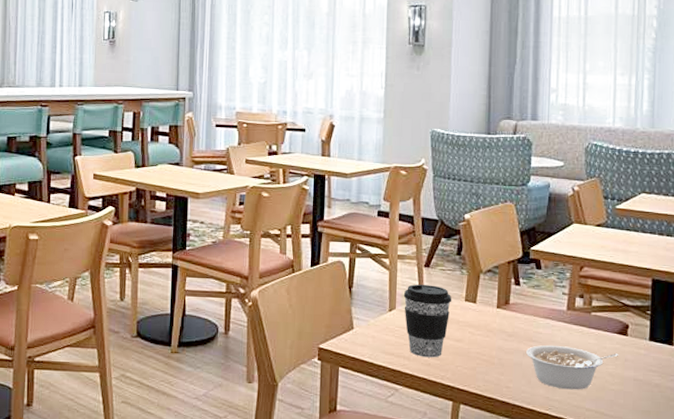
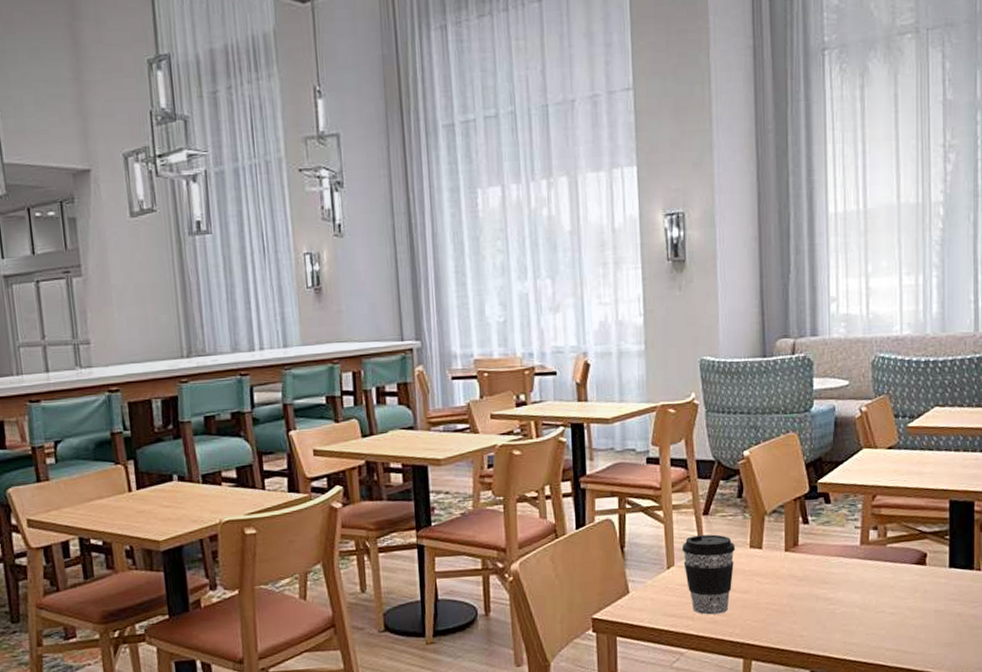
legume: present [526,345,619,390] -> none [819,584,918,631]

